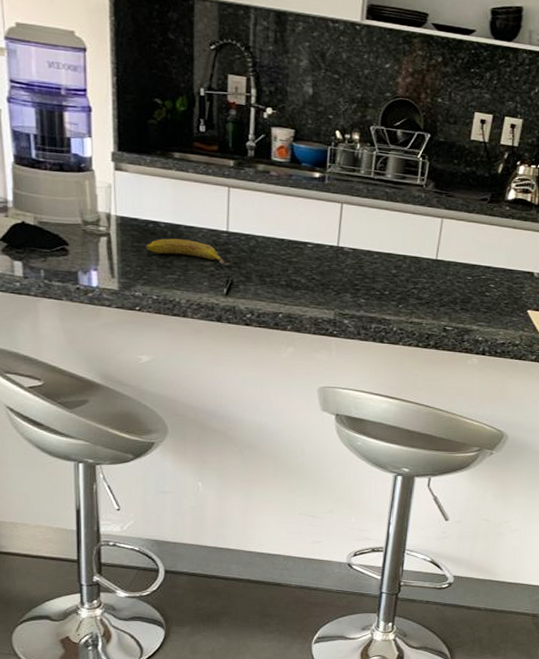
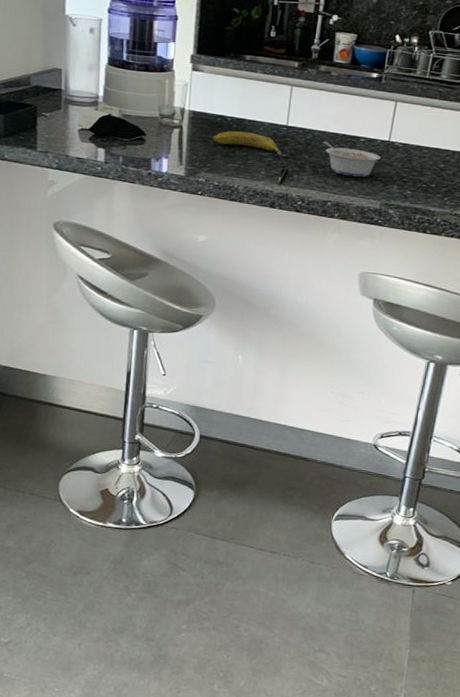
legume: none [268,247,330,286] -> present [323,141,381,177]

